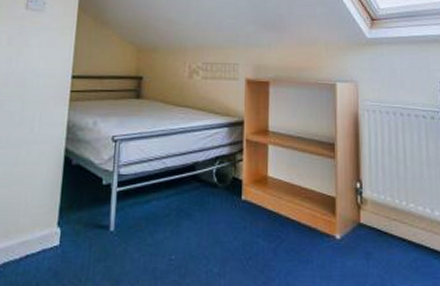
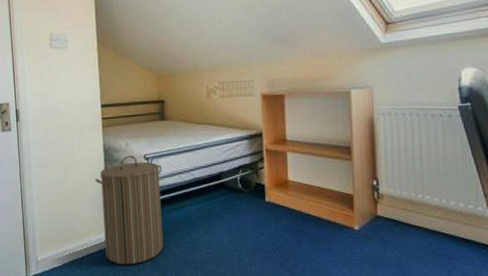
laundry hamper: none [49,135,131,271] -> present [95,155,164,265]

